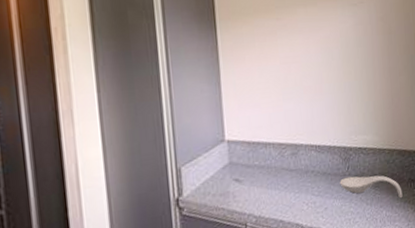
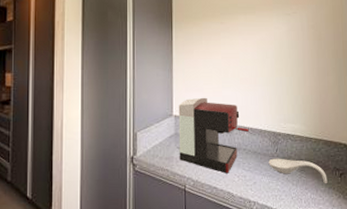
coffee maker: none [231,114,317,203] -> present [178,97,249,174]

